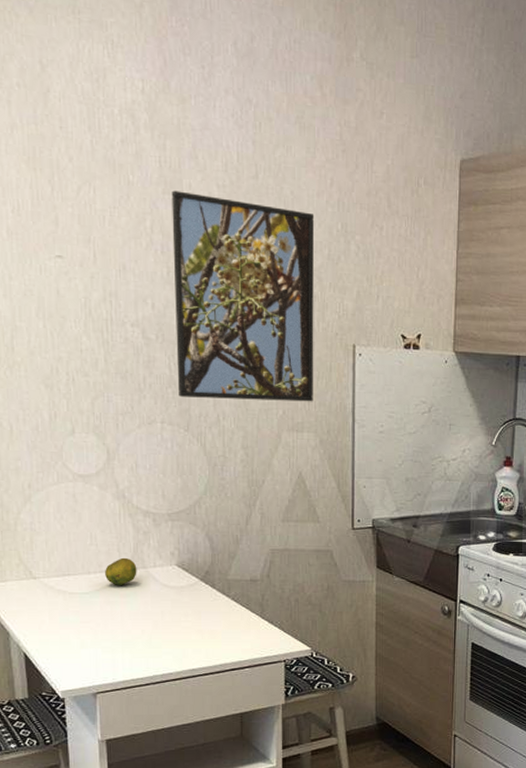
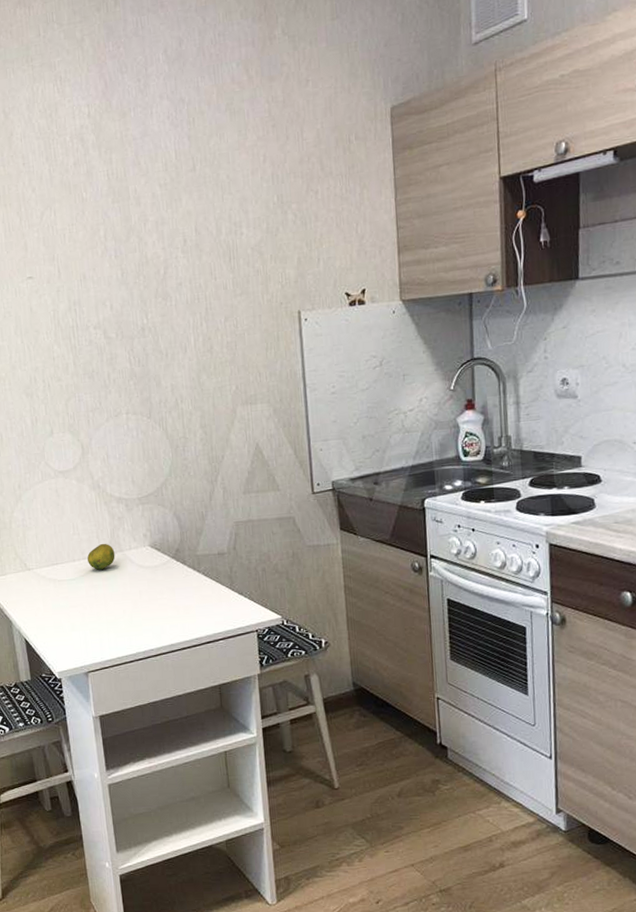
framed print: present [171,190,315,402] -> none [120,192,264,387]

